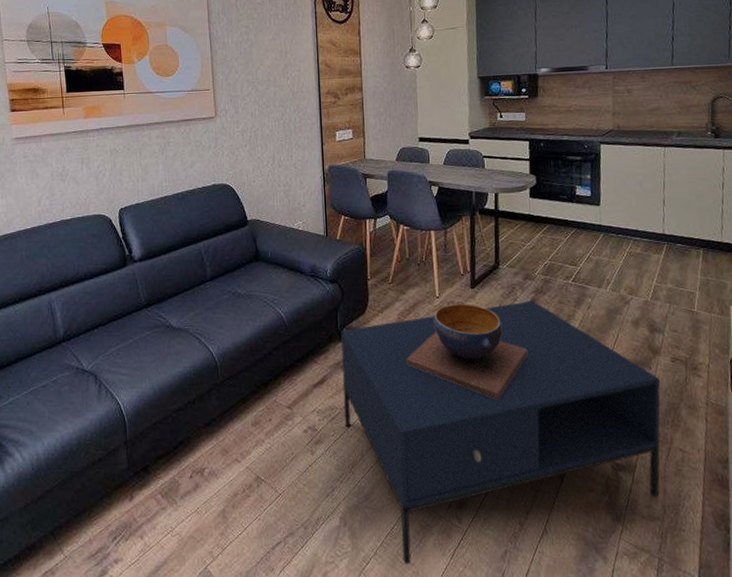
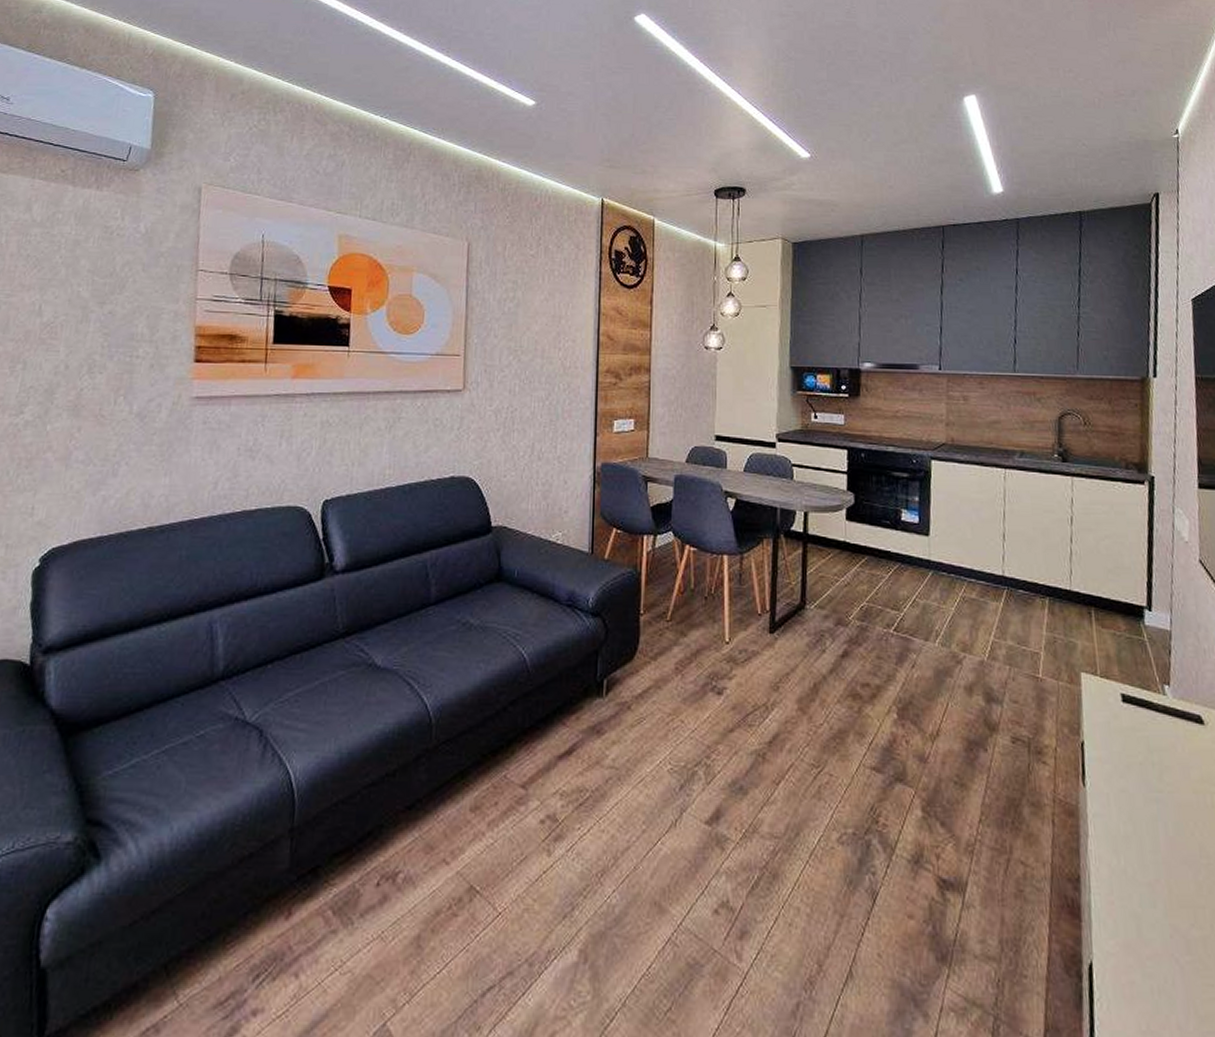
coffee table: present [341,300,661,565] -> none [595,653,998,1023]
decorative bowl: present [406,304,527,400] -> none [682,653,836,786]

